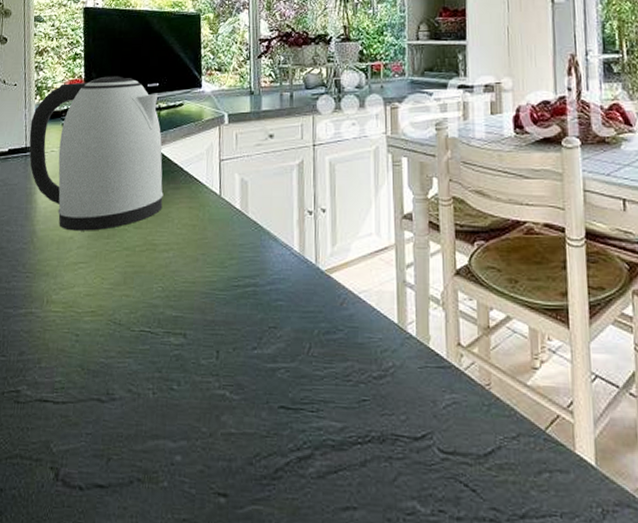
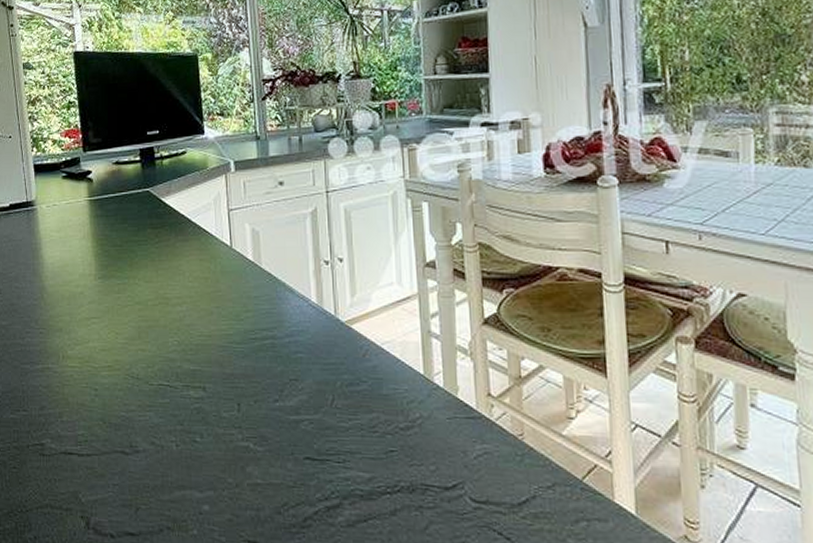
kettle: present [29,76,163,231] -> none [29,124,172,286]

